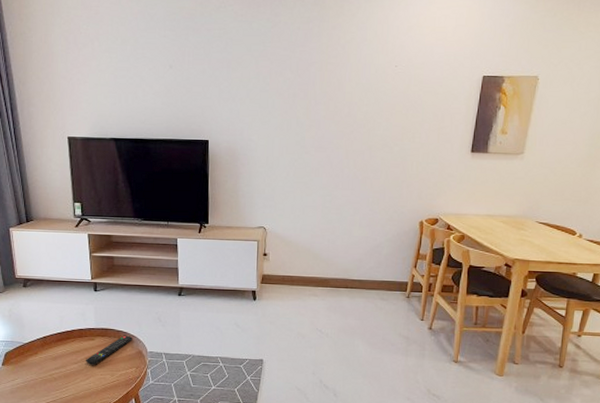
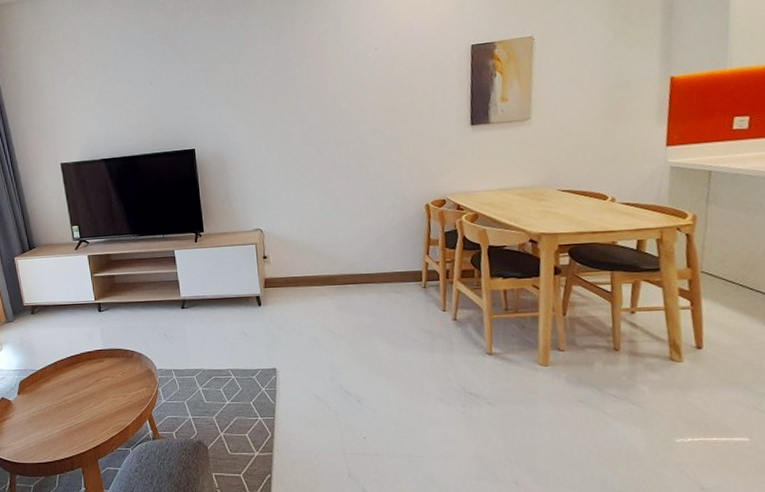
remote control: present [86,335,133,365] -> none [97,354,141,388]

